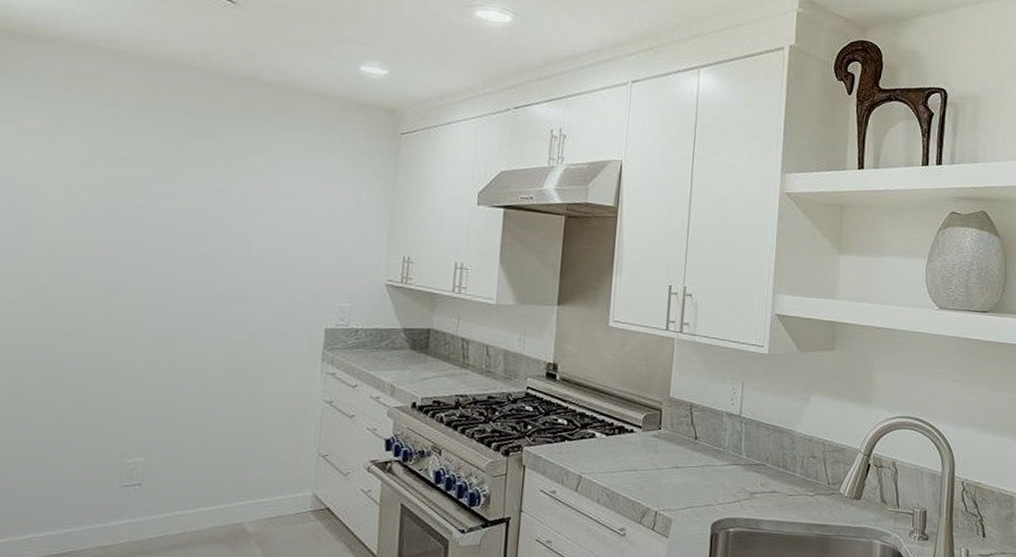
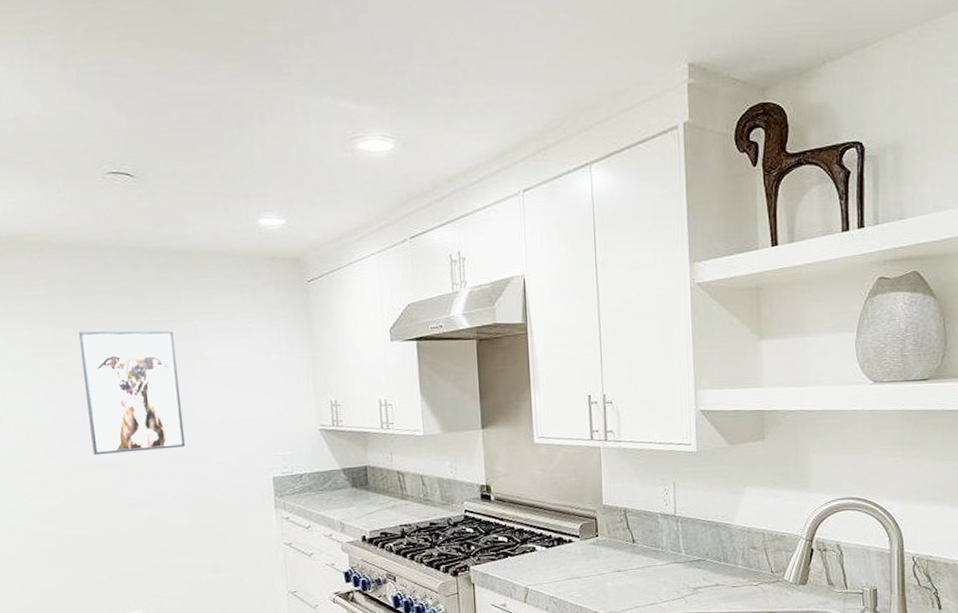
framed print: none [125,147,245,285] -> present [78,331,186,456]

